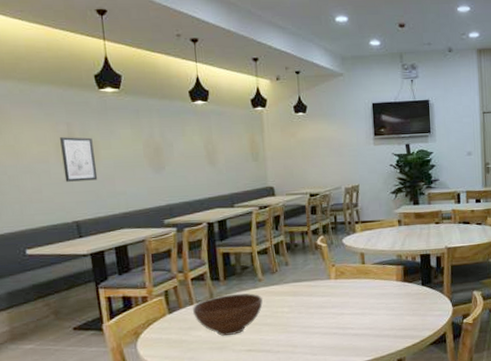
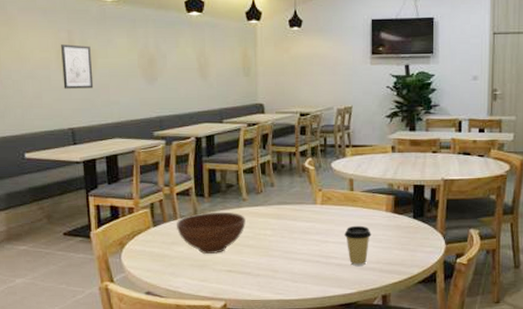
coffee cup: none [359,296,384,334] -> present [344,225,371,266]

